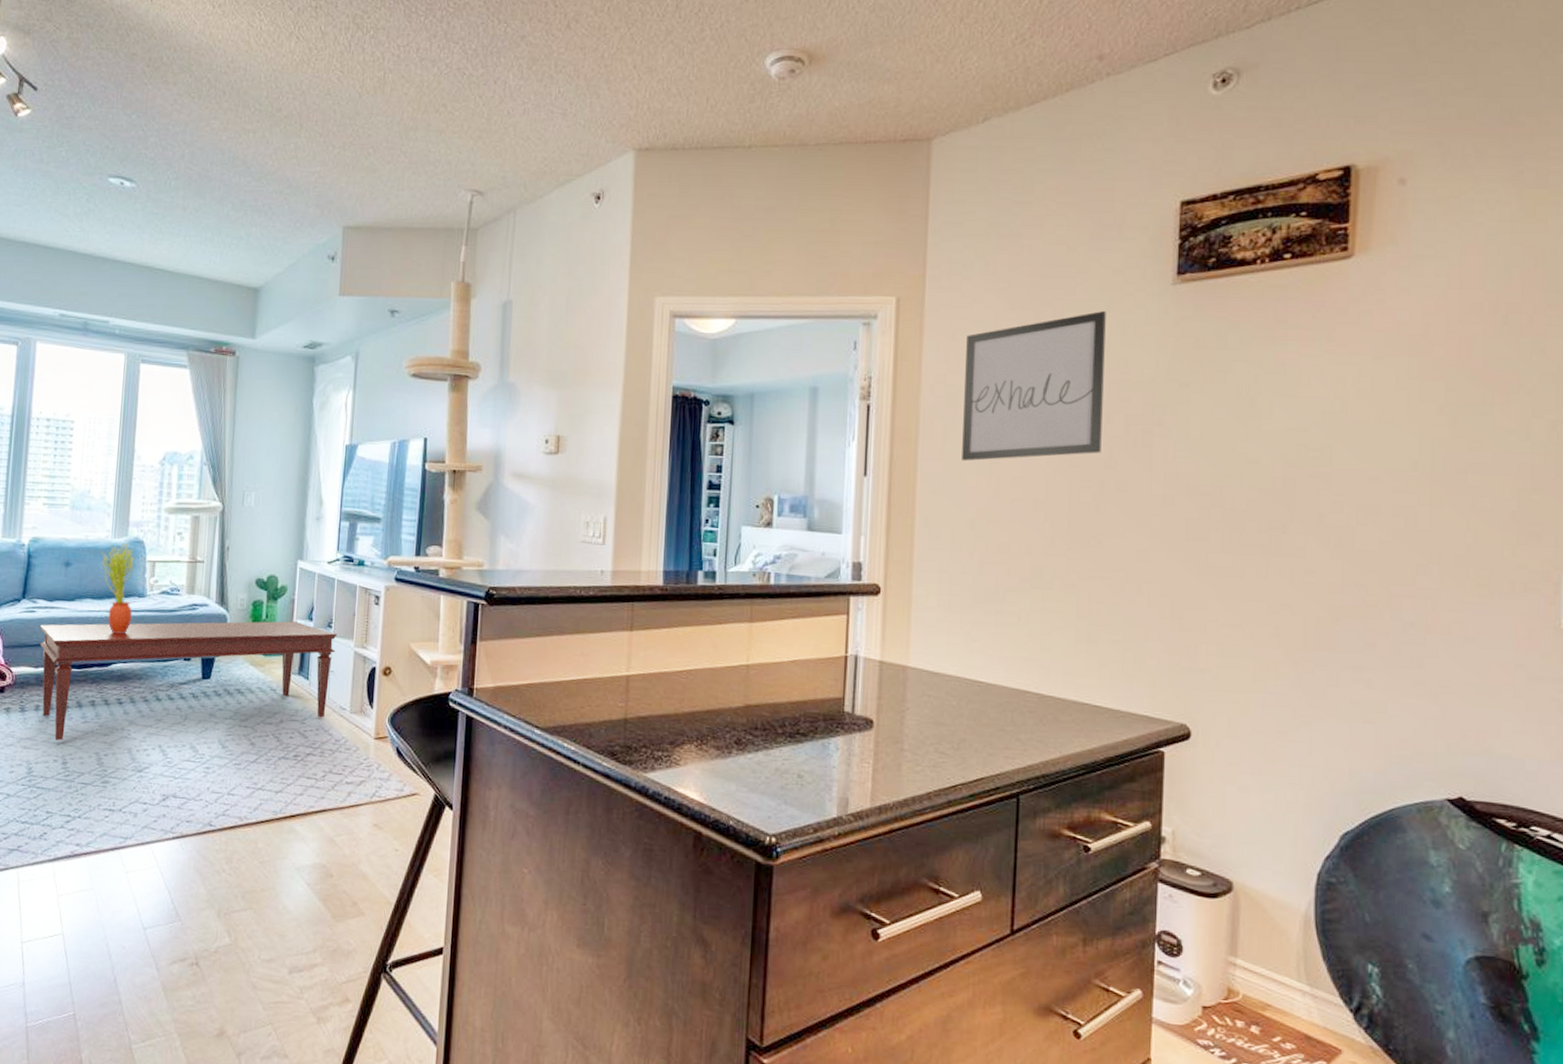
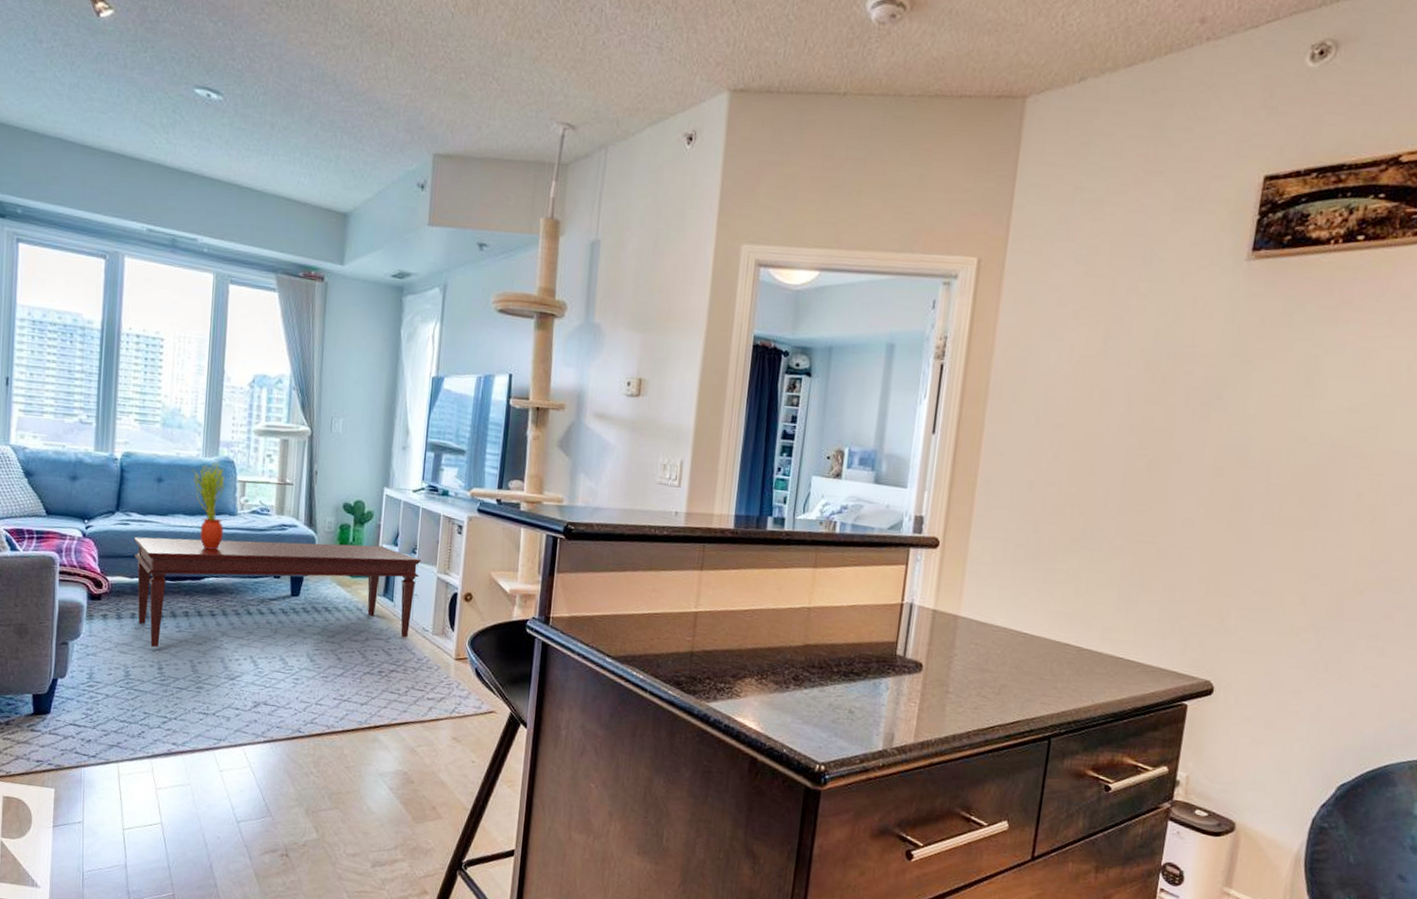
wall art: present [962,311,1106,462] -> none [1027,283,1180,425]

